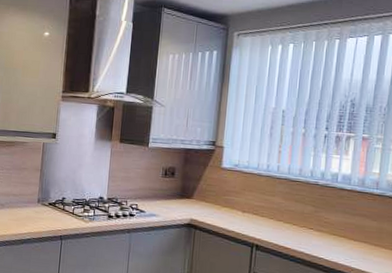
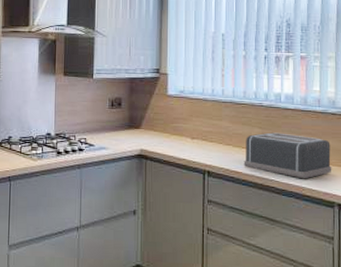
toaster: none [293,211,385,260] -> present [243,132,332,179]

